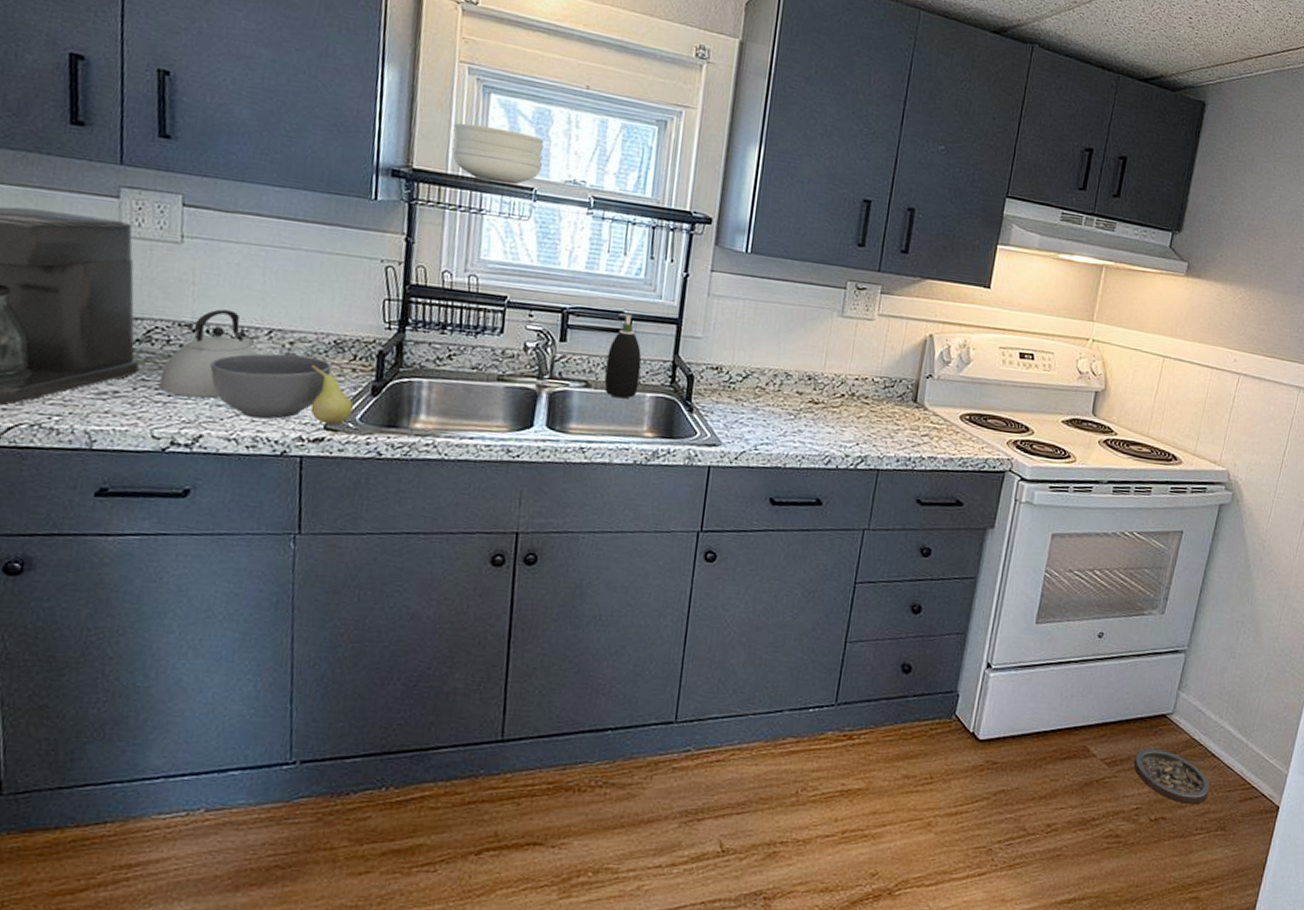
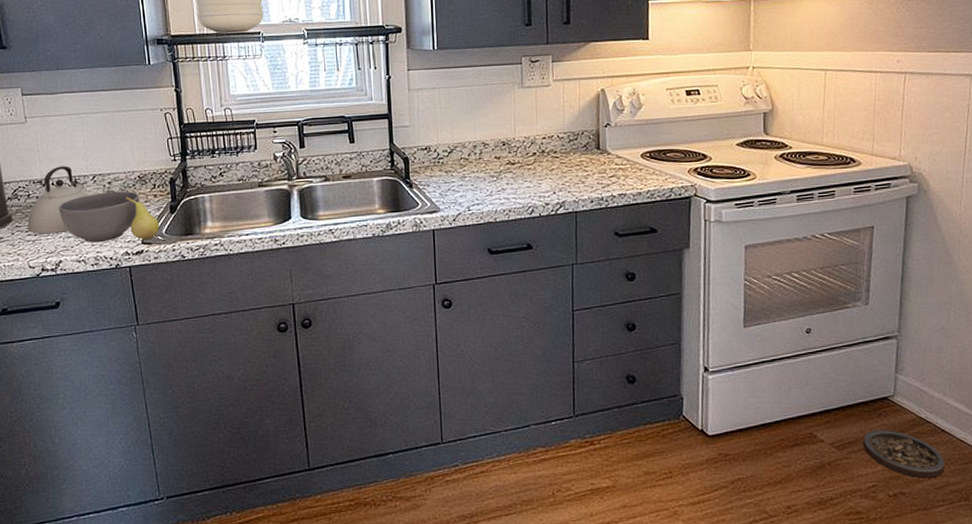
soap dispenser: present [604,313,642,399] -> none [338,117,366,186]

